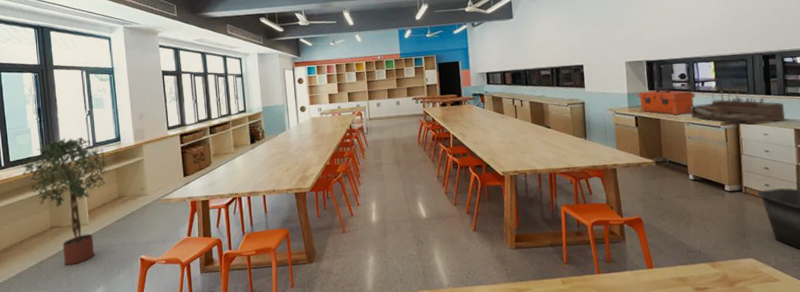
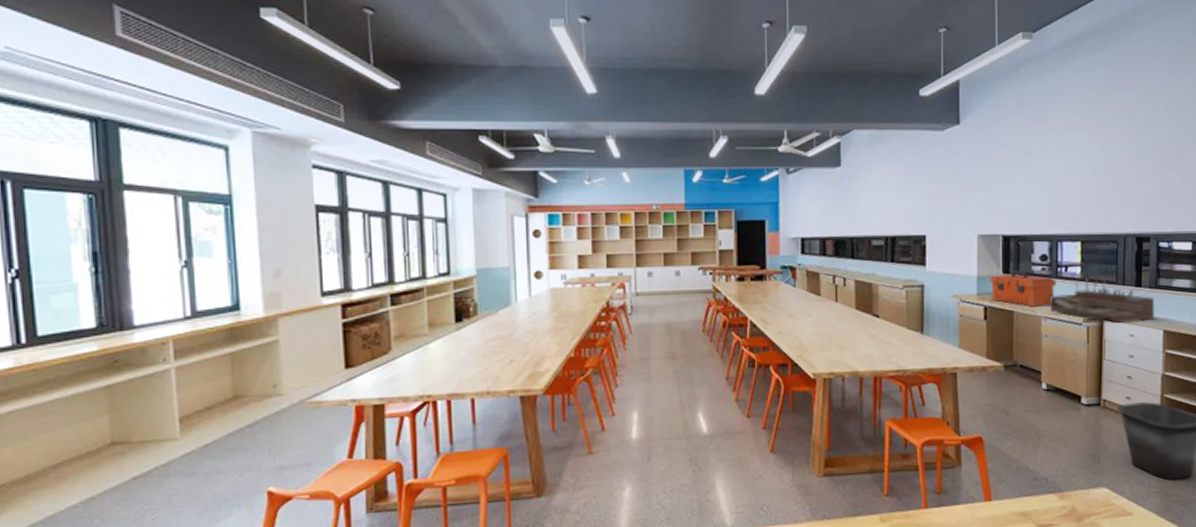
potted tree: present [20,137,111,266] -> none [55,301,222,504]

